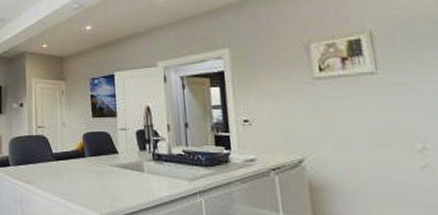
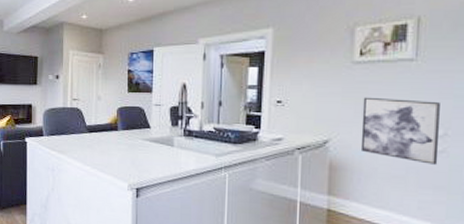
wall art: none [331,112,424,181] -> present [360,97,441,165]

